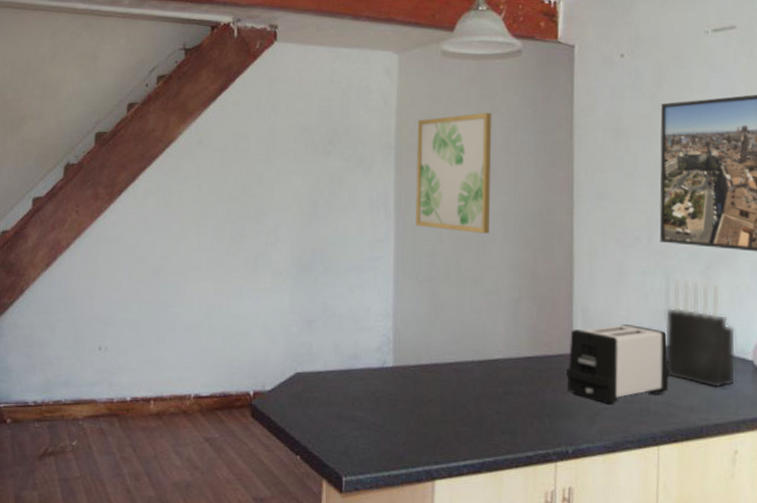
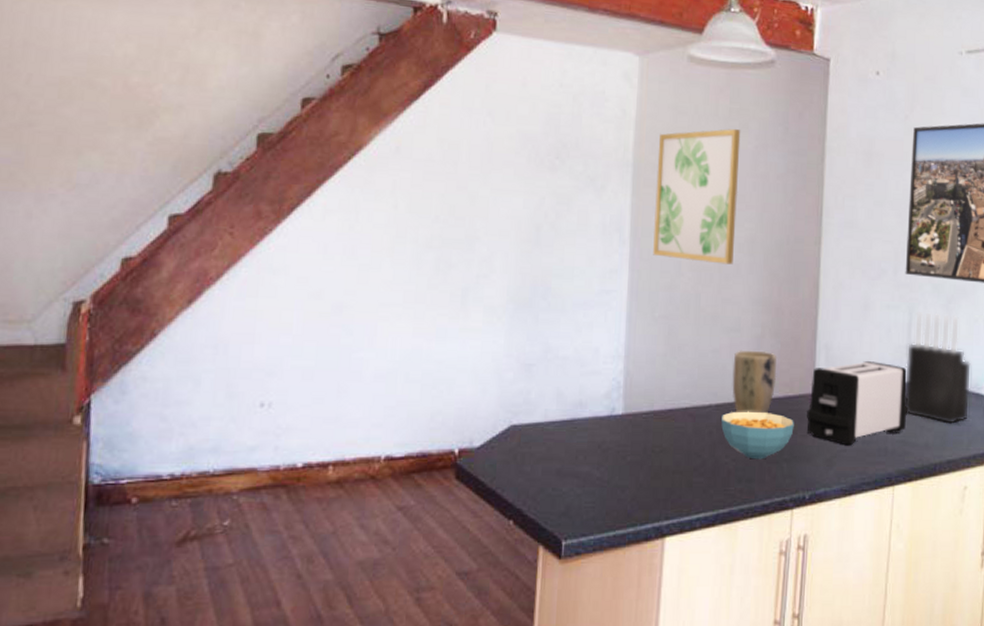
cereal bowl: none [484,367,554,414] -> present [721,411,794,460]
plant pot: none [493,311,535,371] -> present [732,350,778,414]

